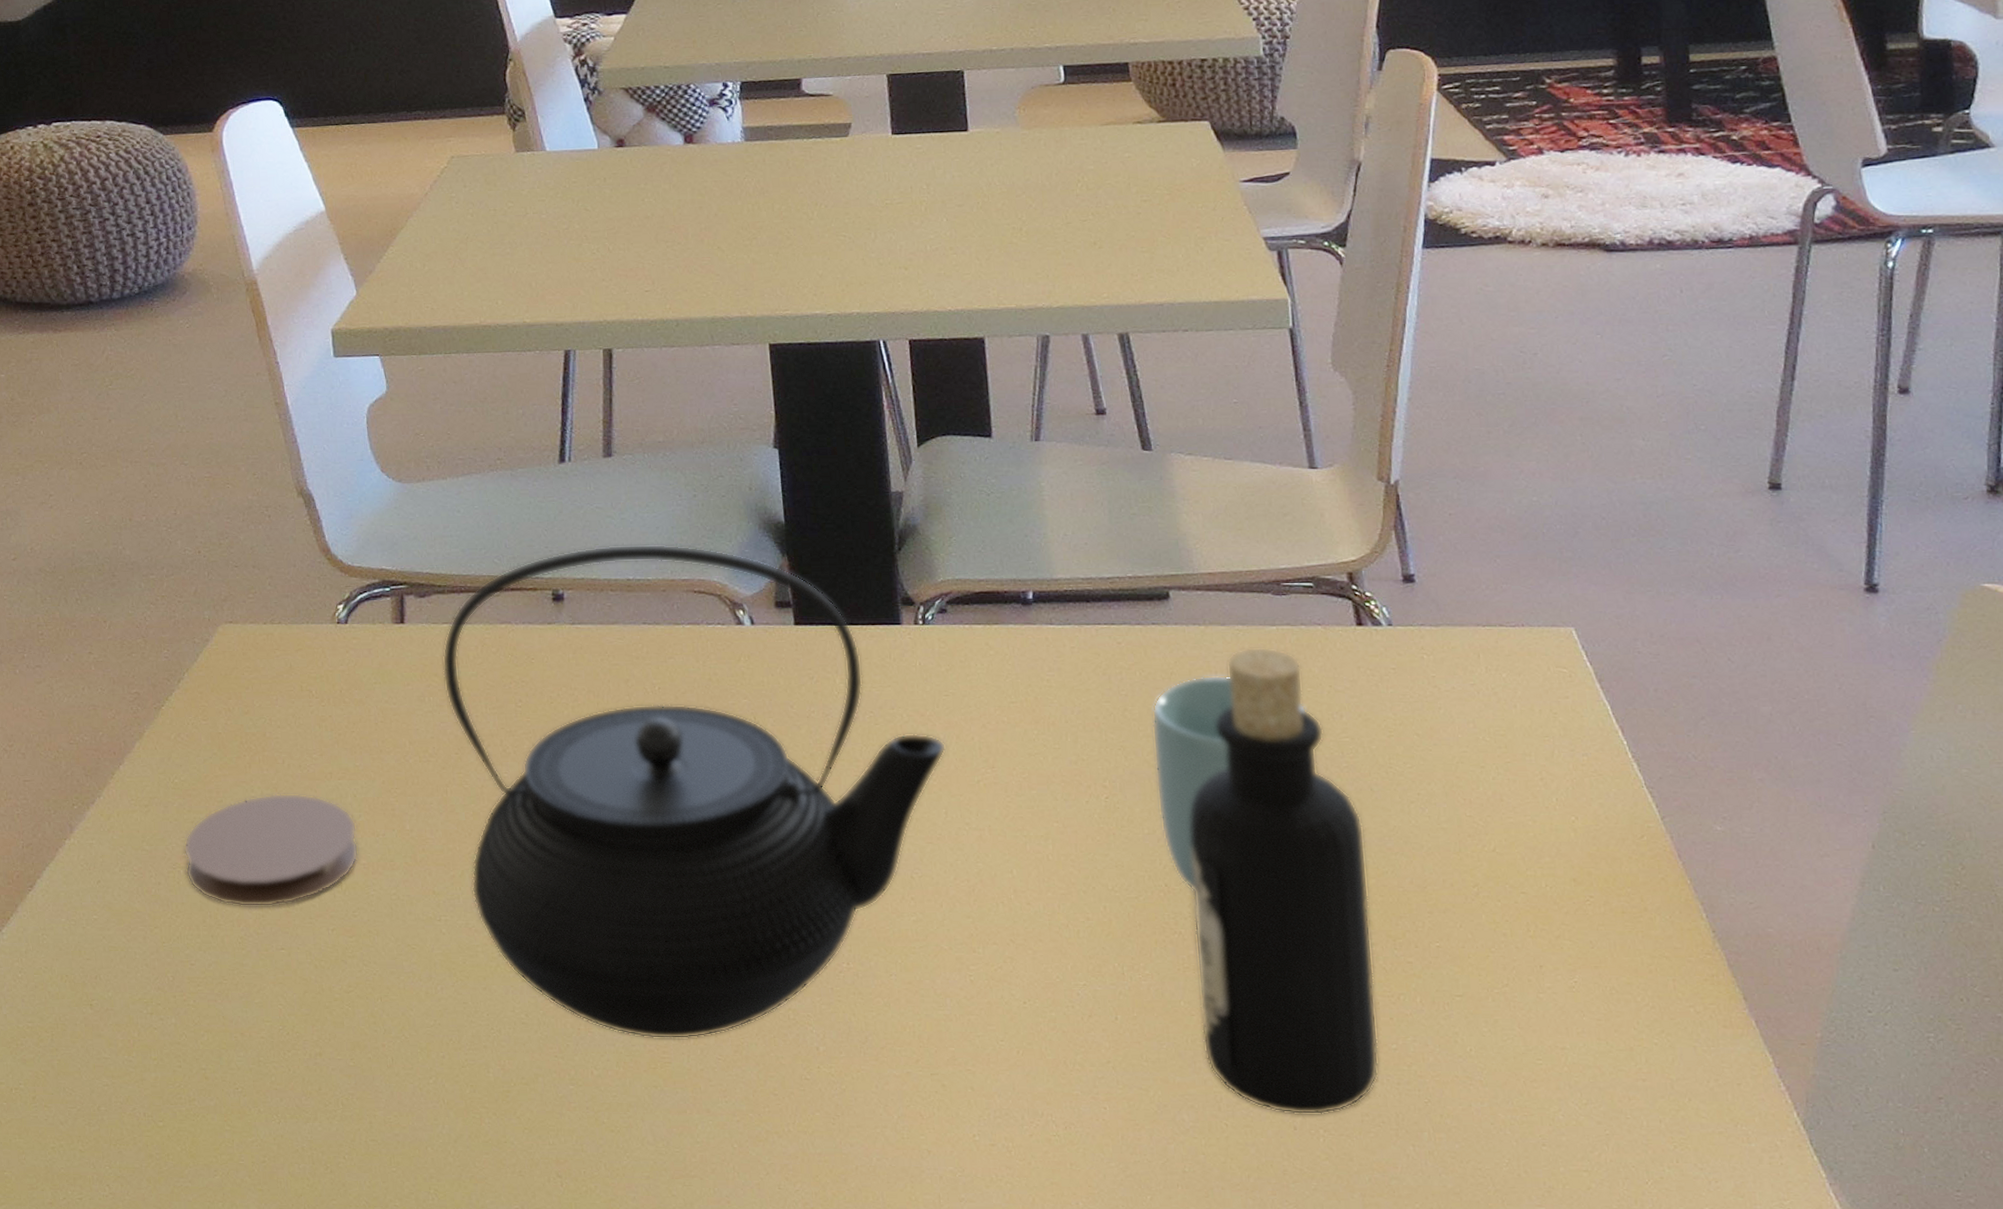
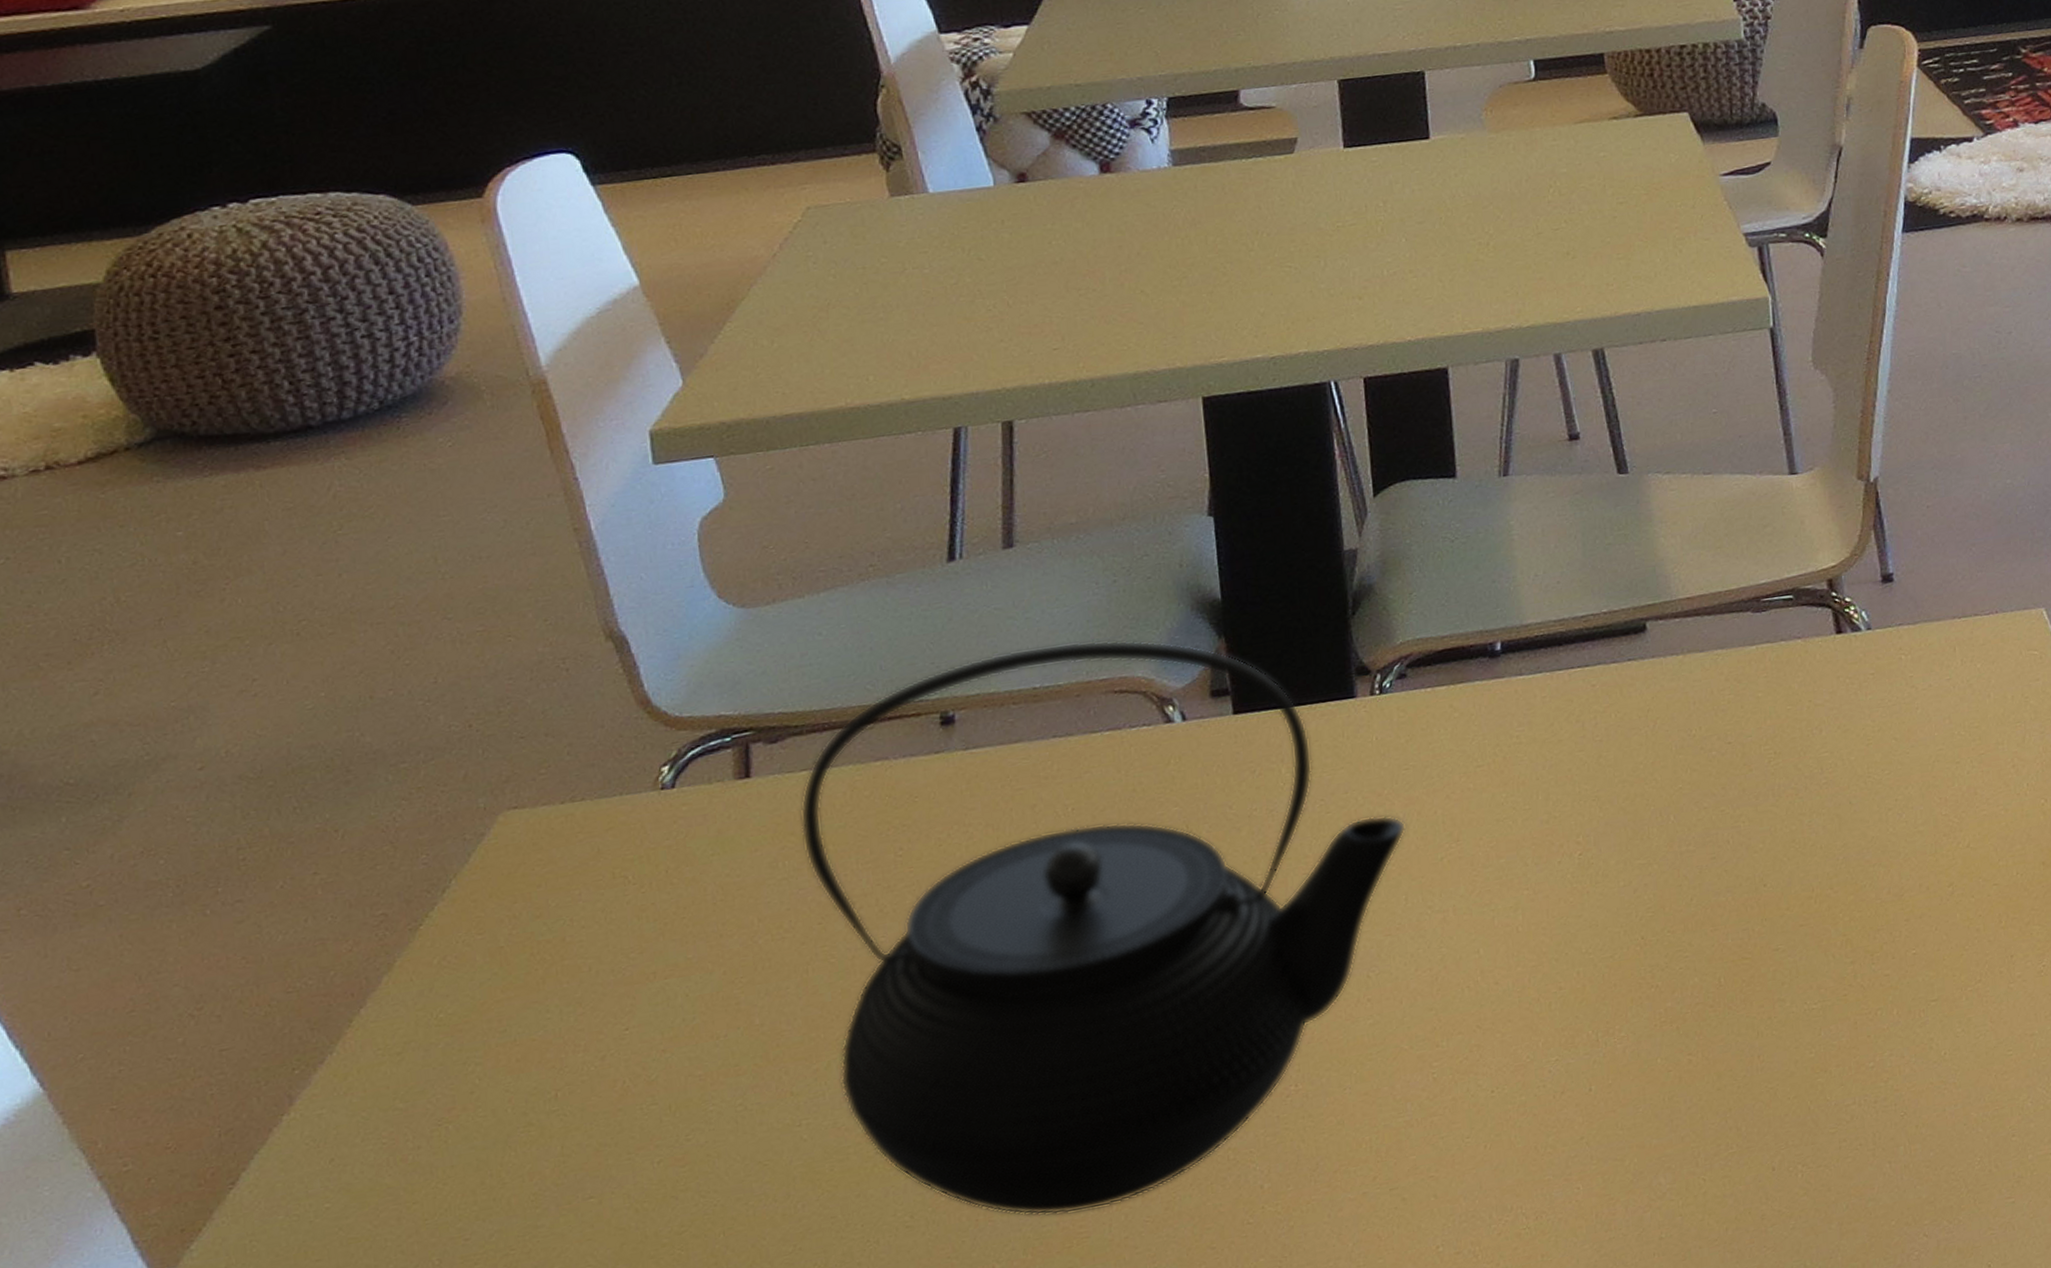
coaster: present [183,793,359,907] -> none [452,1003,693,1158]
cup: present [1151,674,1308,893] -> none [1627,703,1787,941]
bottle: present [1189,647,1380,1115] -> none [1666,668,1857,1156]

